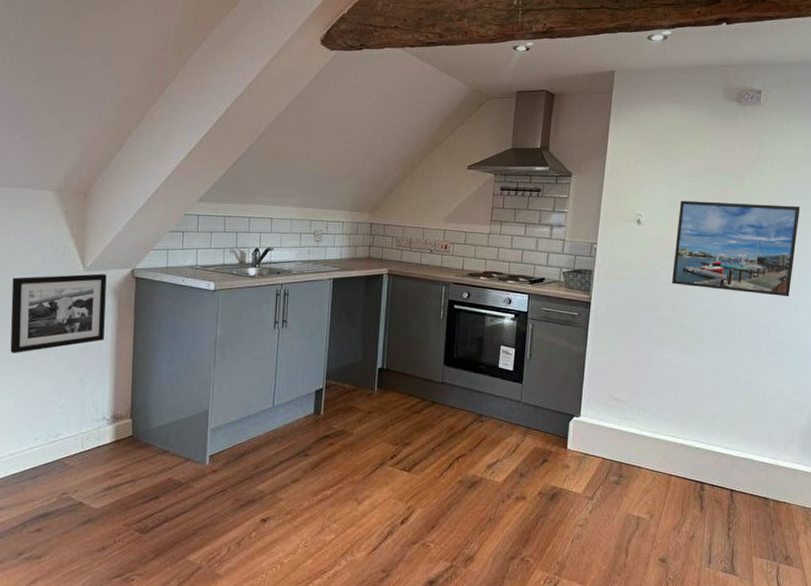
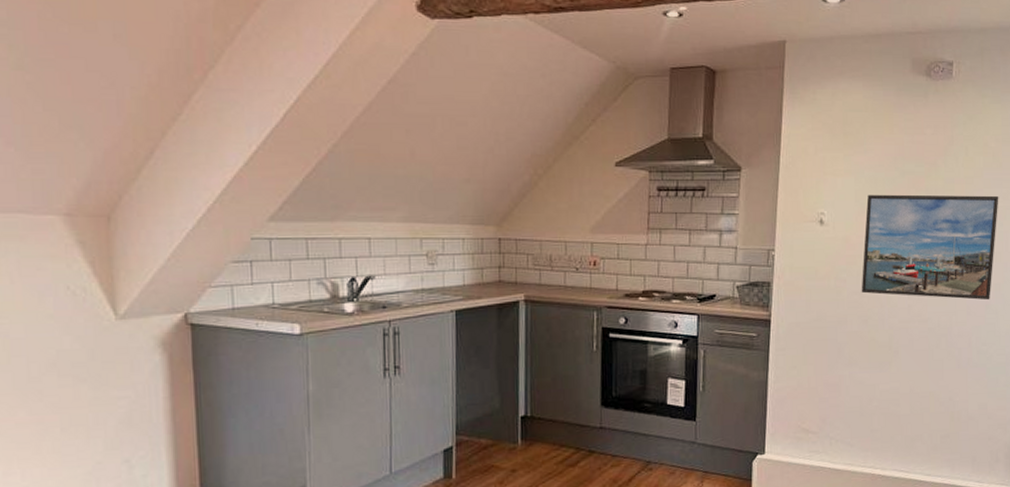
picture frame: present [10,273,107,353] -> none [13,322,154,435]

